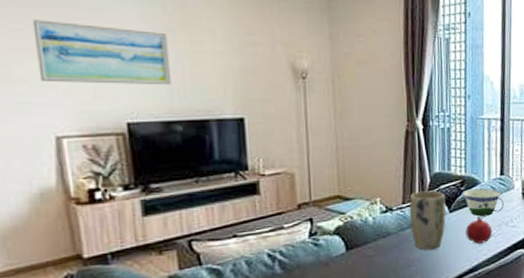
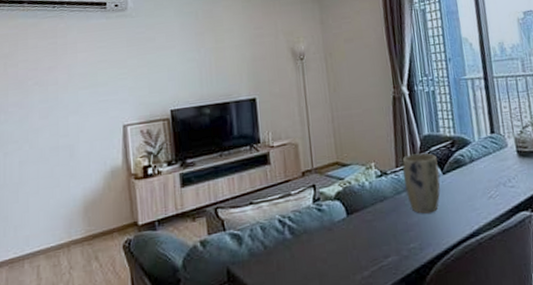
wall art: present [32,19,171,85] -> none [111,36,201,84]
bowl: present [462,188,504,217] -> none [453,148,499,178]
fruit: present [465,217,493,244] -> none [461,177,491,206]

